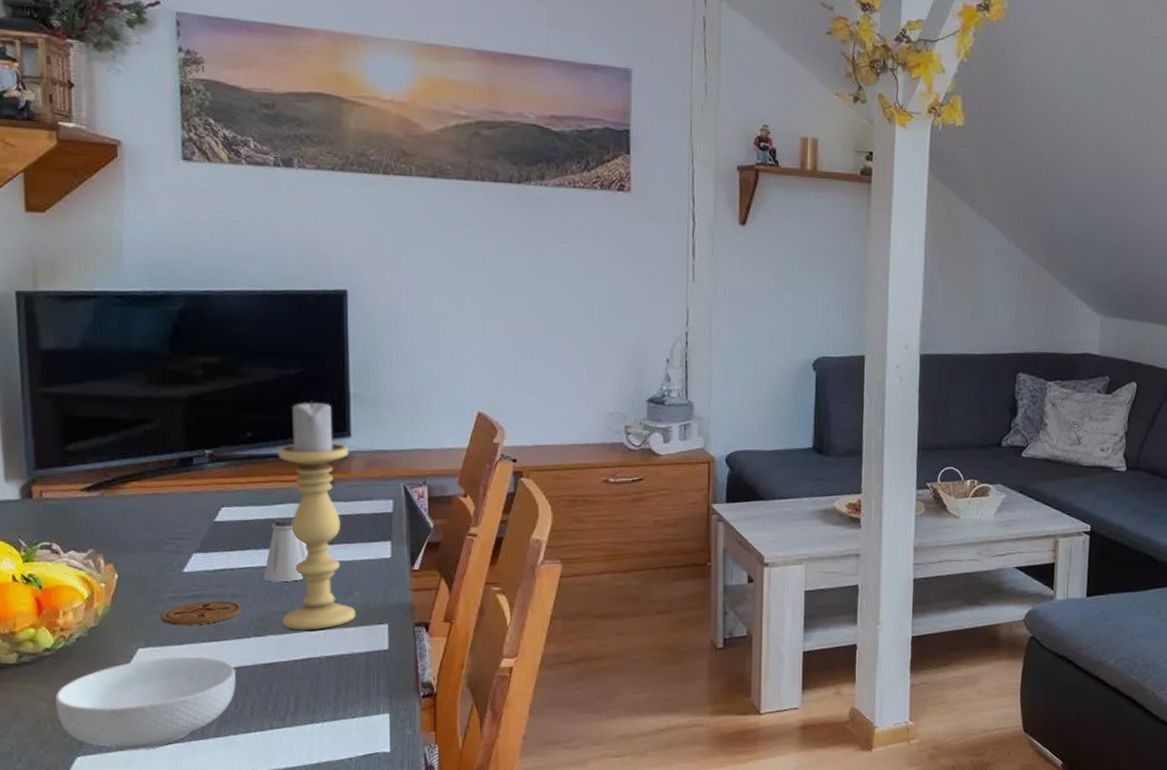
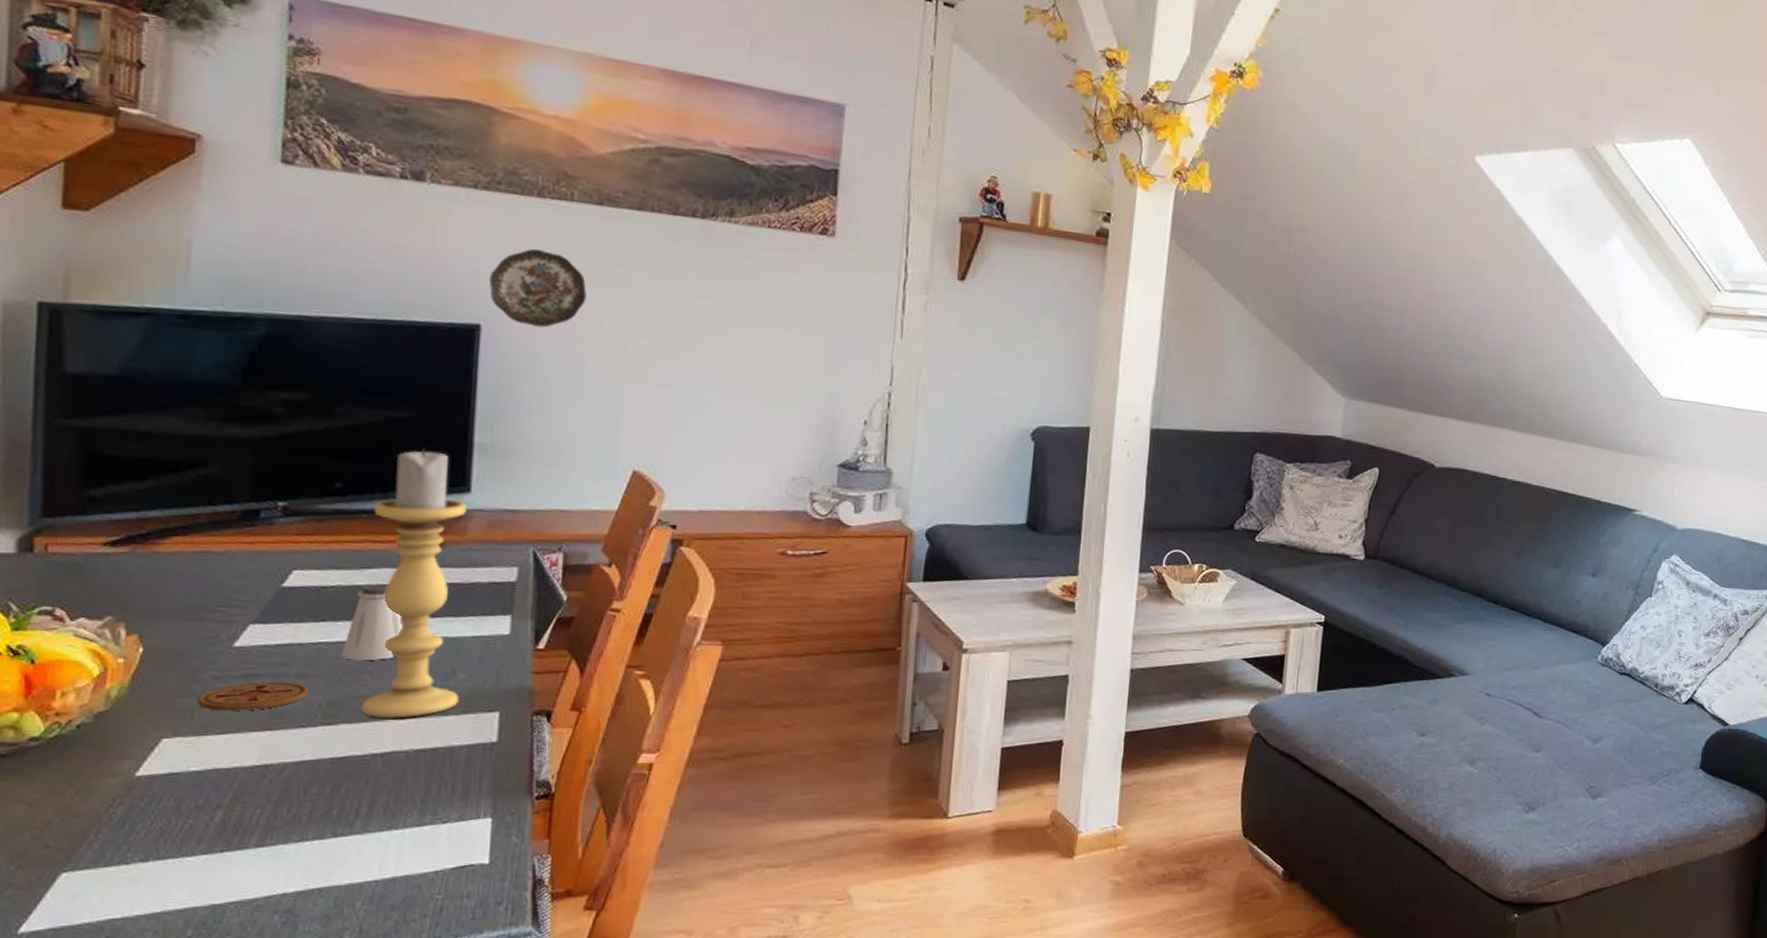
cereal bowl: present [55,656,236,750] -> none [38,748,293,864]
decorative plate: none [350,221,429,290] -> present [488,249,587,328]

